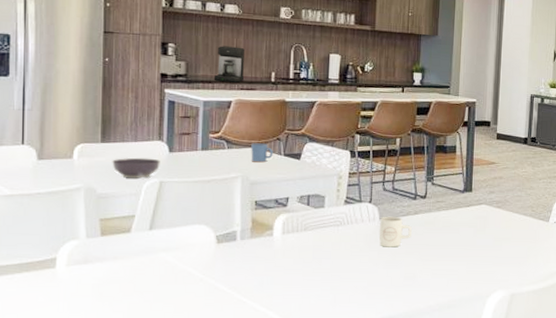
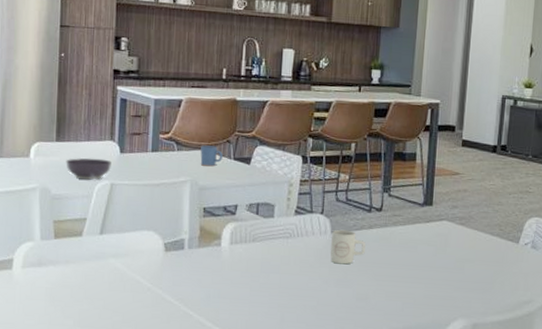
coffee maker: present [215,46,244,83] -> none [166,40,196,80]

